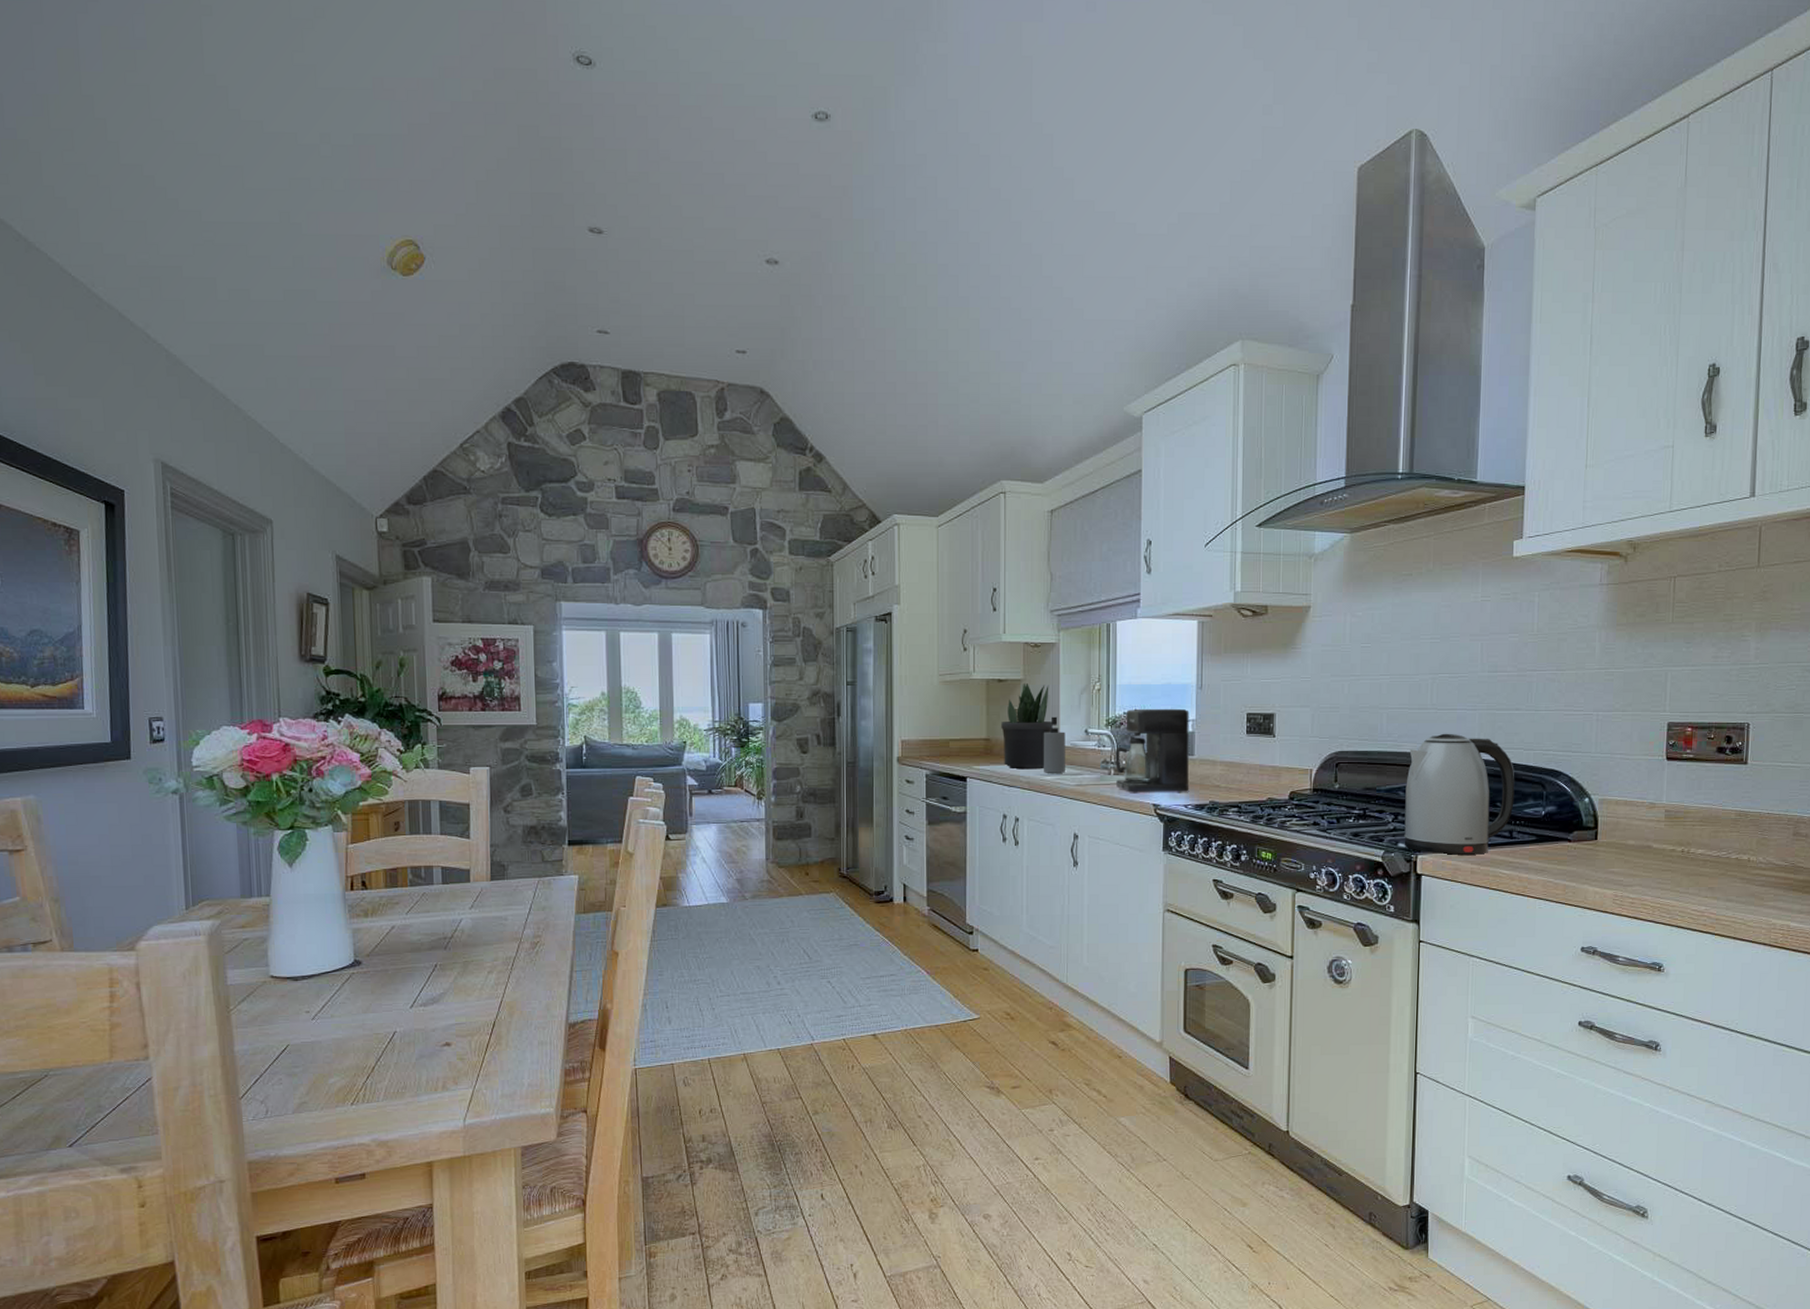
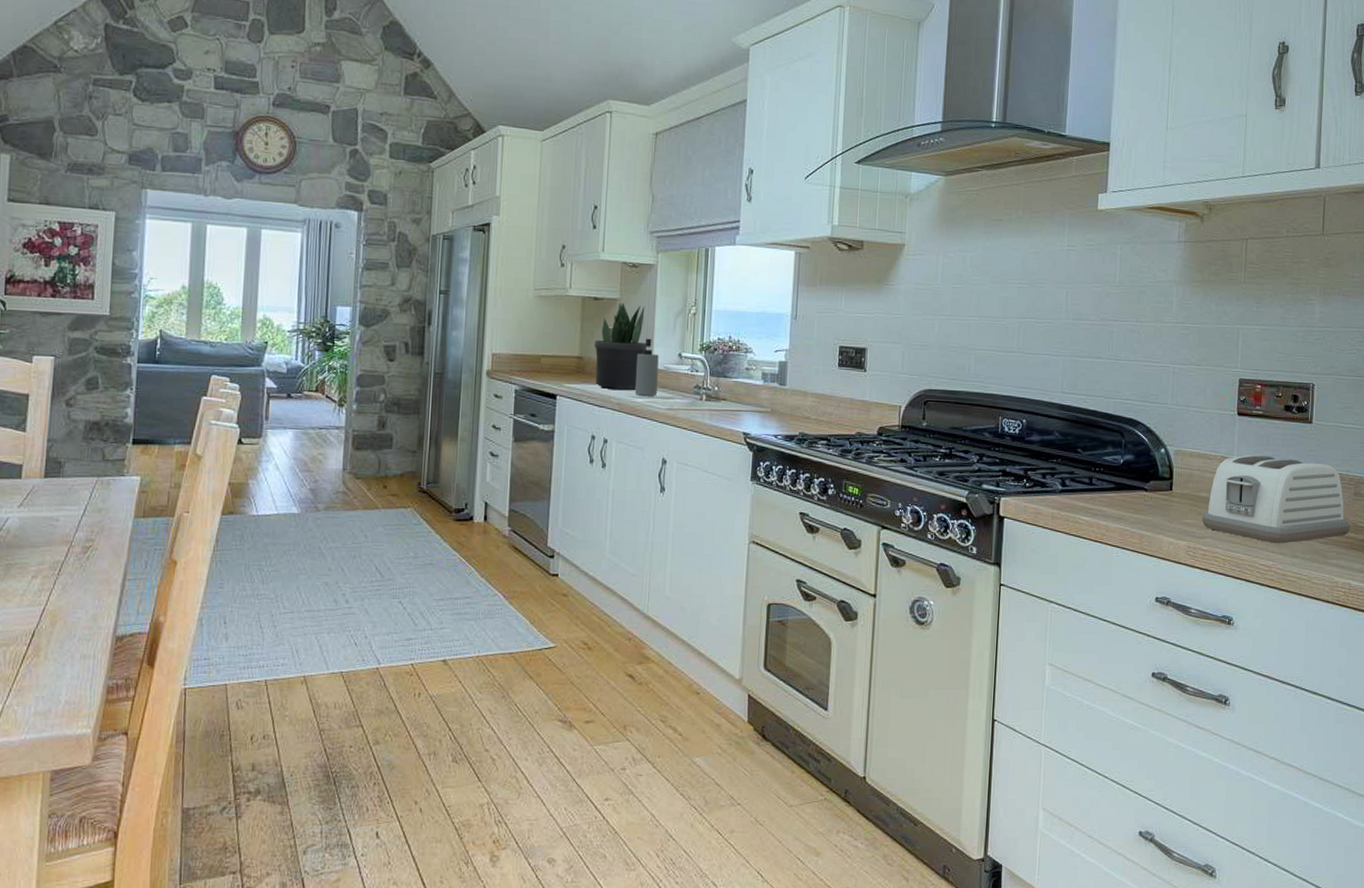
coffee maker: present [1115,708,1190,794] -> none [707,335,783,423]
kettle: present [1404,733,1515,855] -> none [988,377,1096,500]
toaster: none [1630,799,1789,888] -> present [1202,454,1351,544]

